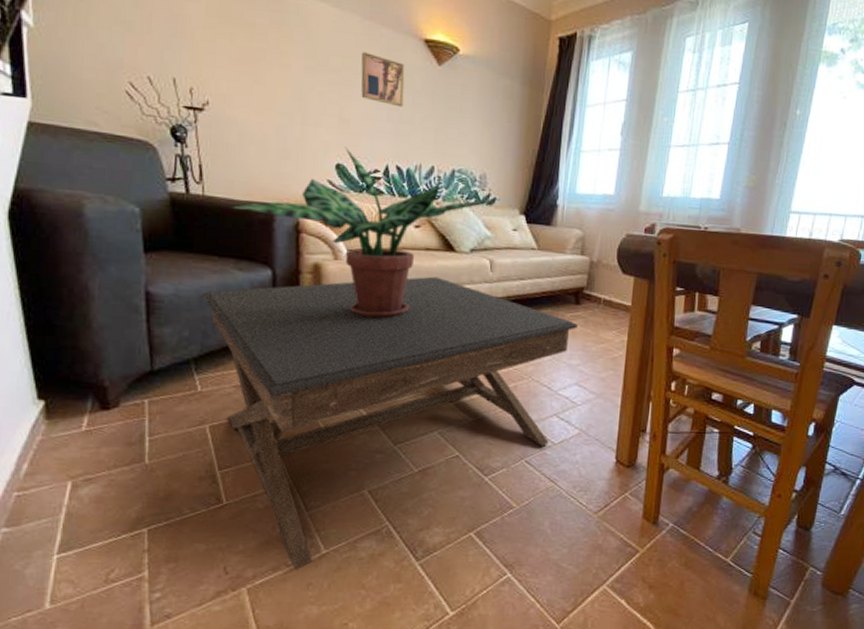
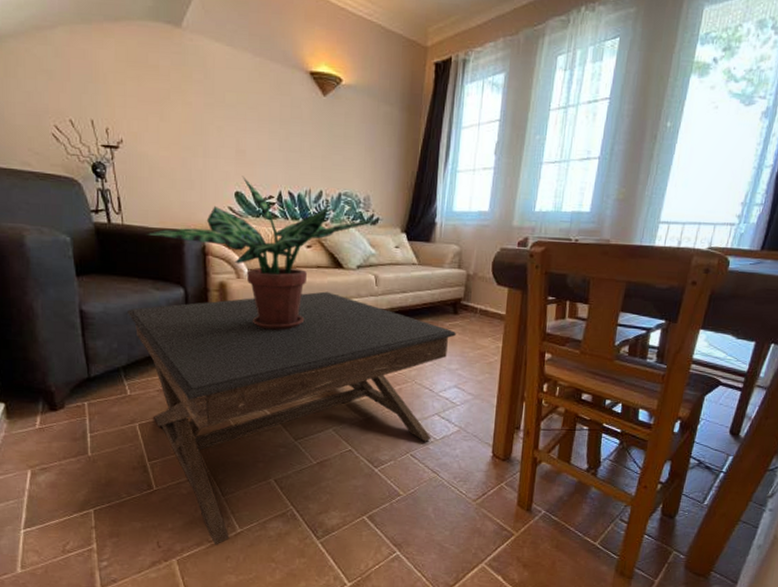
wall art: present [361,52,405,108] -> none [254,87,294,137]

